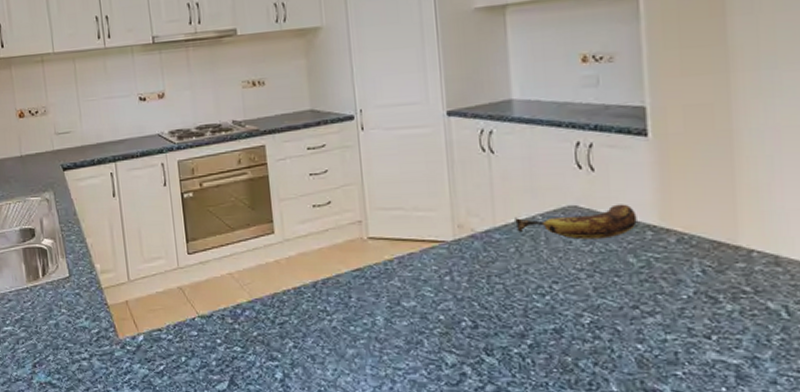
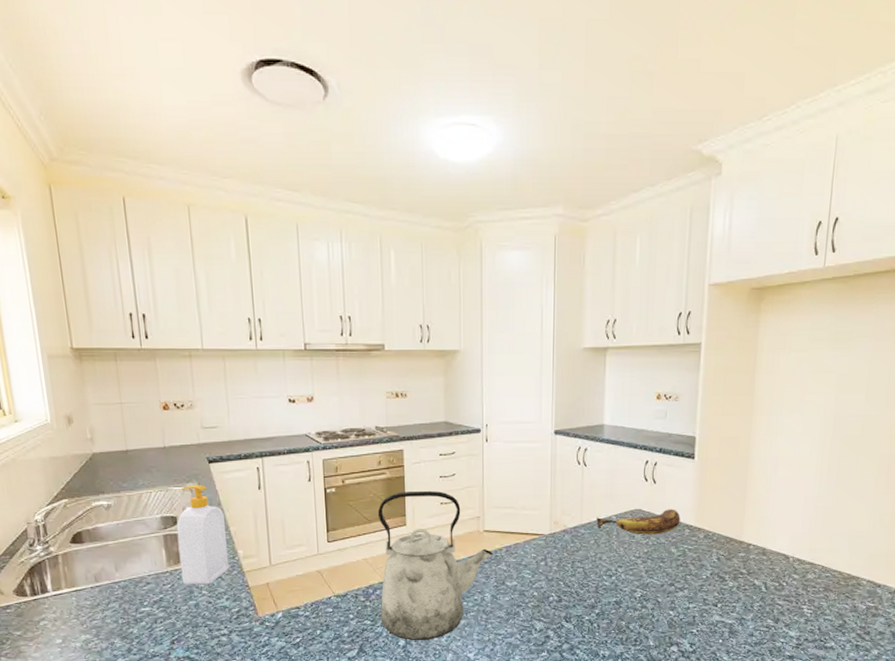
soap bottle: none [34,194,87,303] -> present [176,484,230,585]
kettle: none [240,191,384,374] -> present [377,490,494,641]

